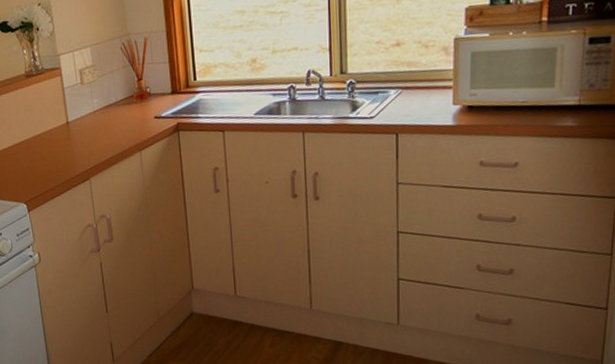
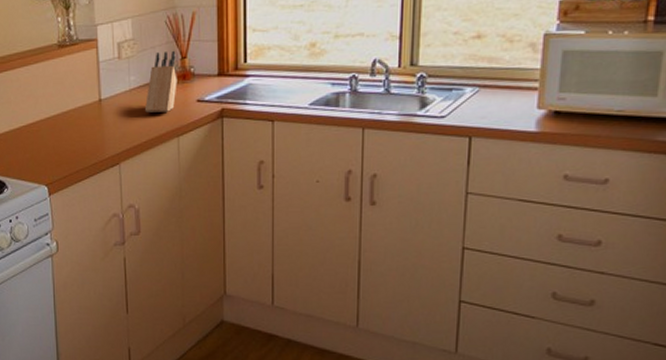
knife block: none [108,73,136,131] -> present [145,50,177,113]

